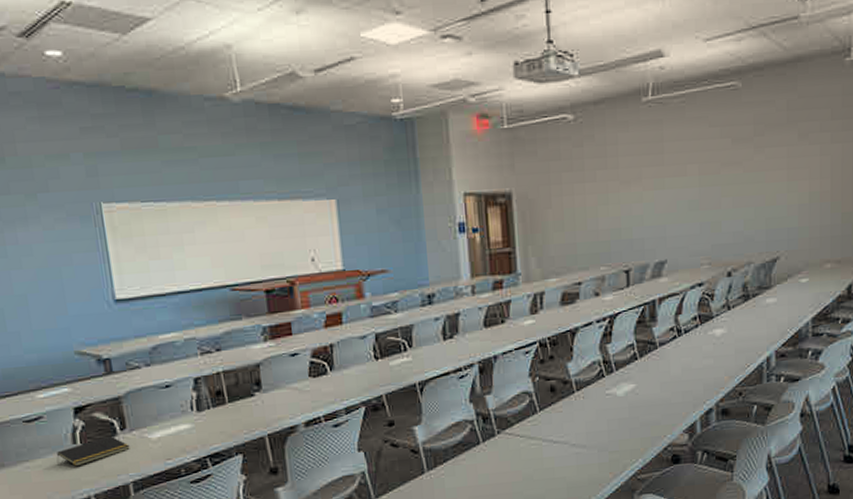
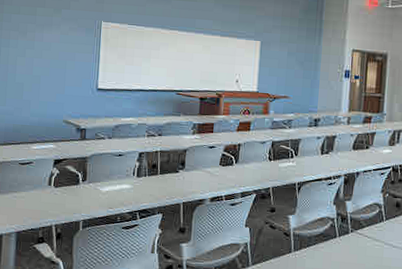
notepad: present [56,435,130,467] -> none [35,183,86,202]

